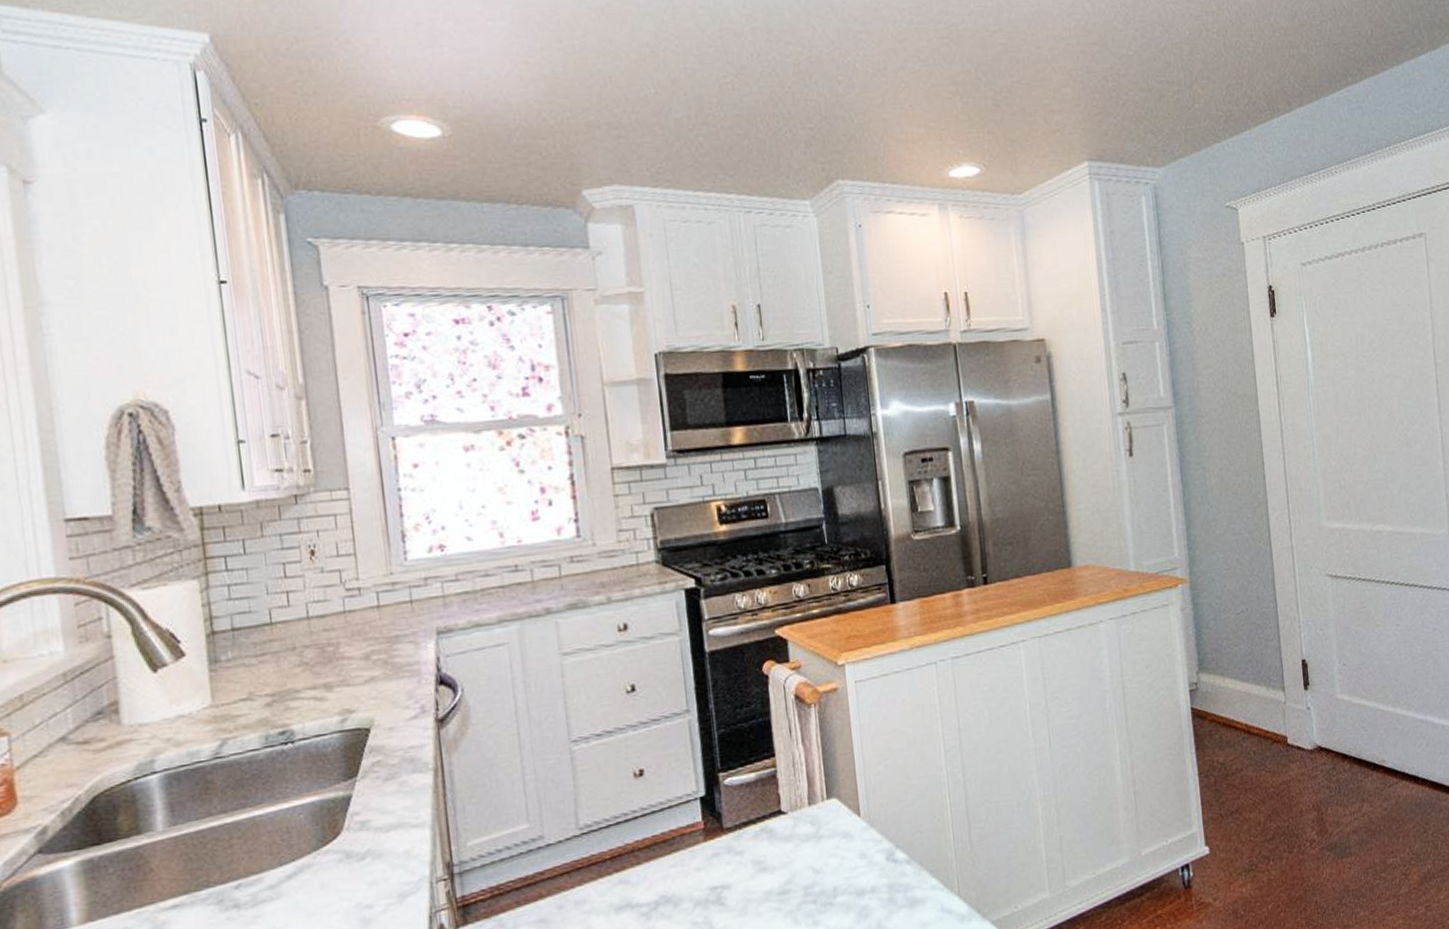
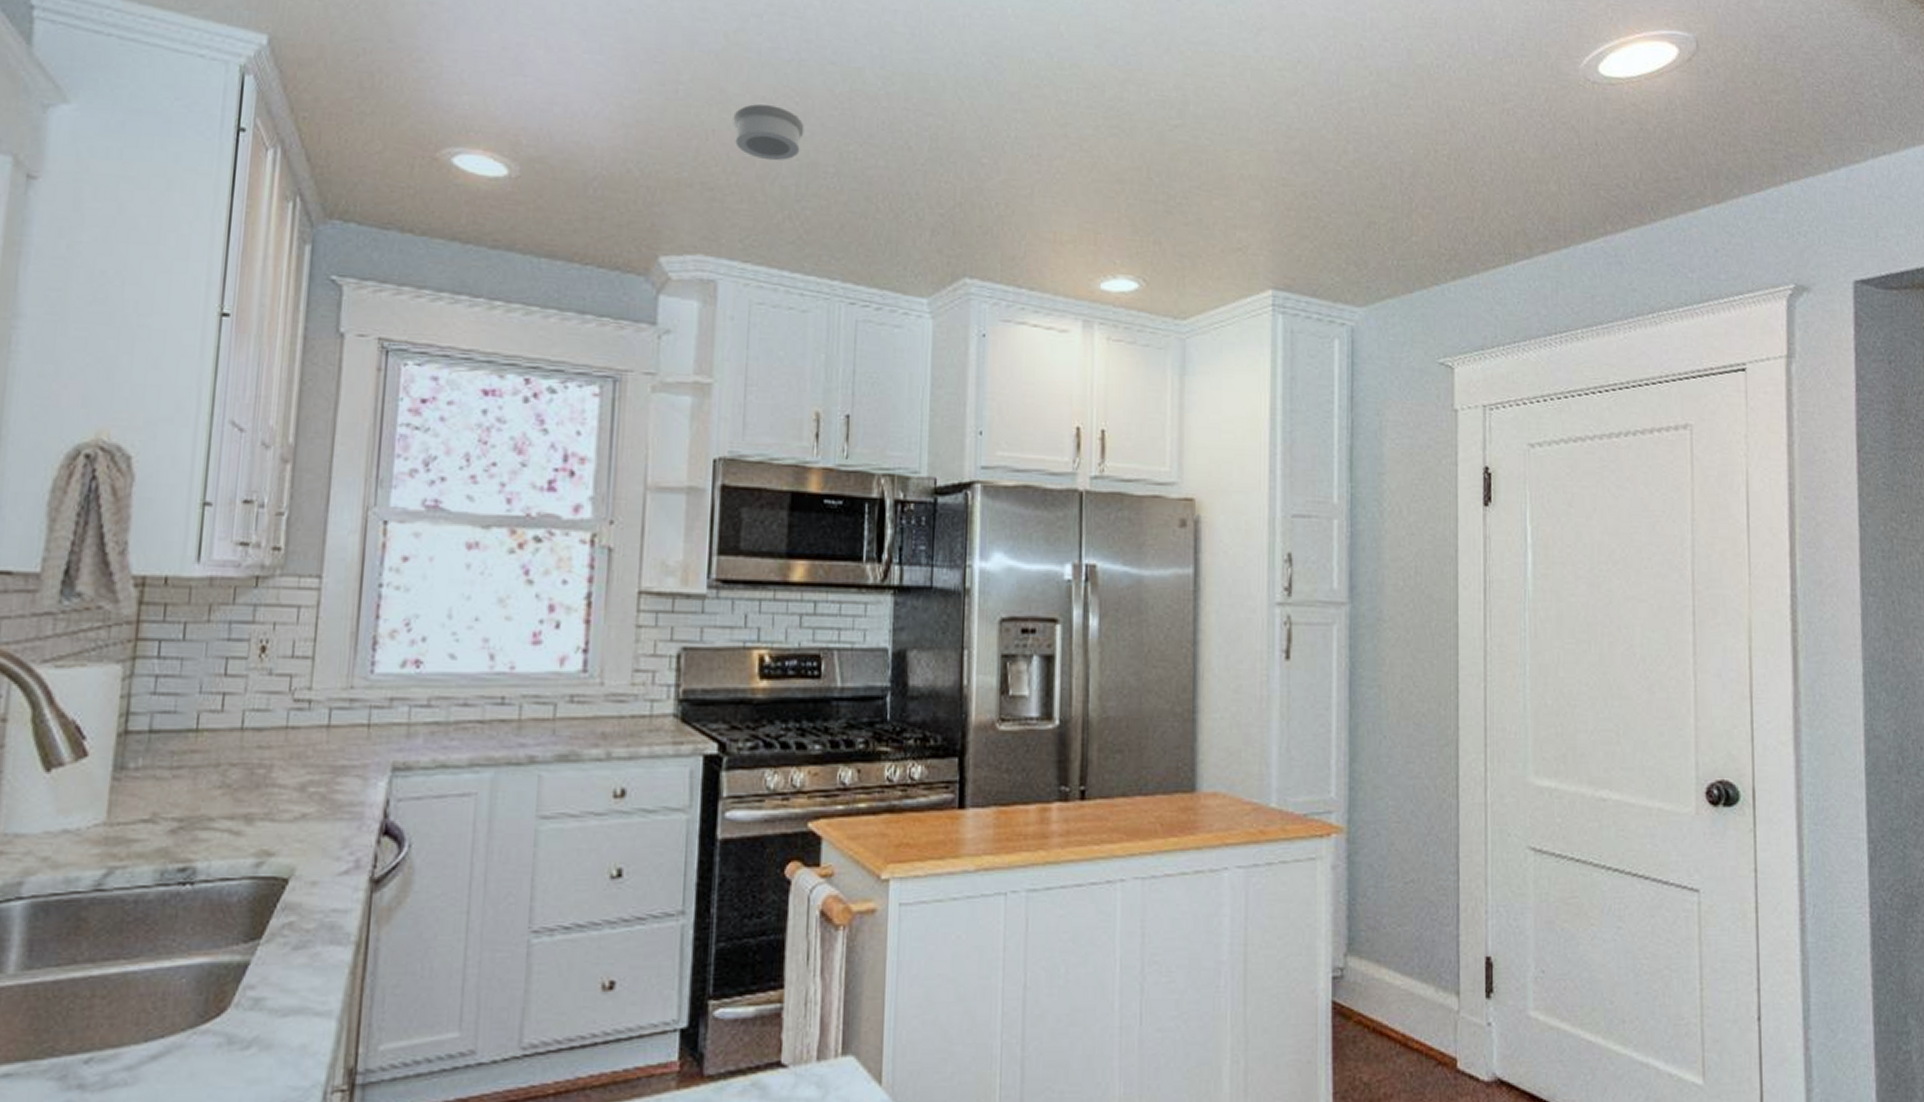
smoke detector: none [624,50,687,98] -> present [733,104,805,161]

